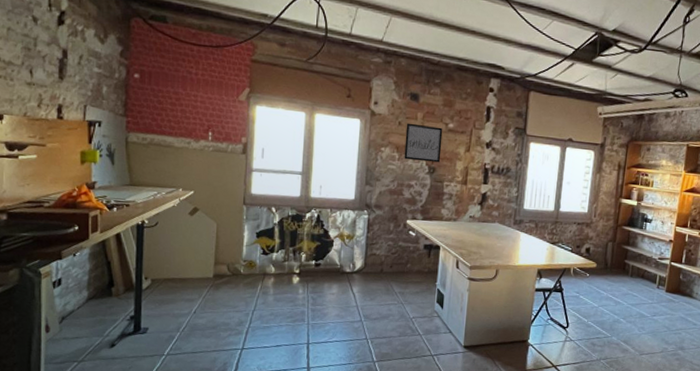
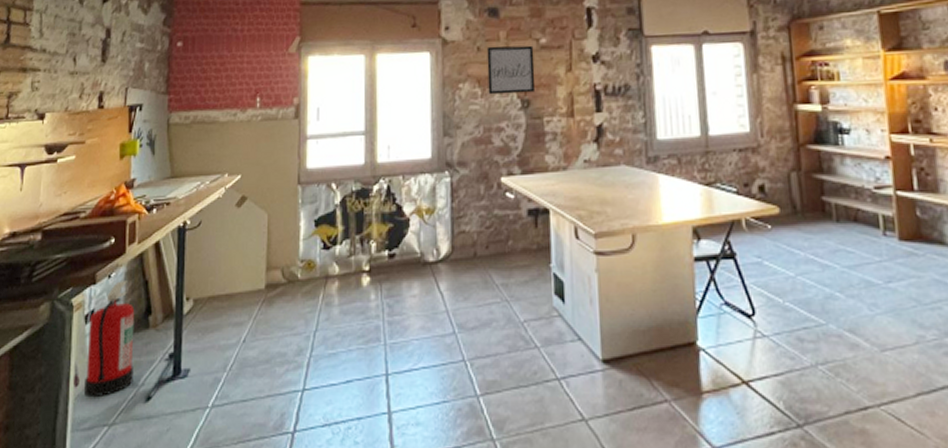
fire extinguisher: none [54,259,99,342] -> present [83,281,135,398]

